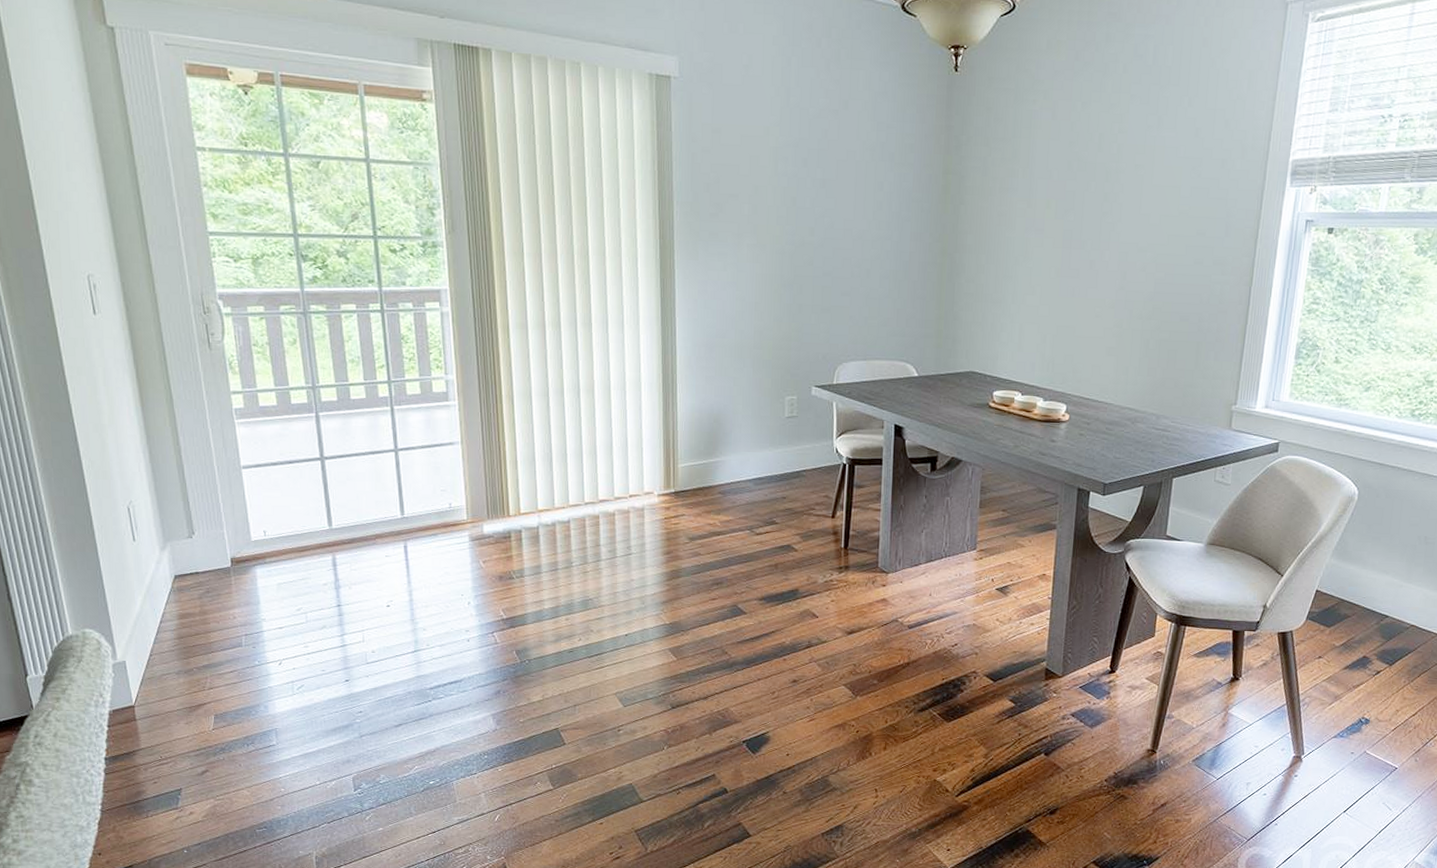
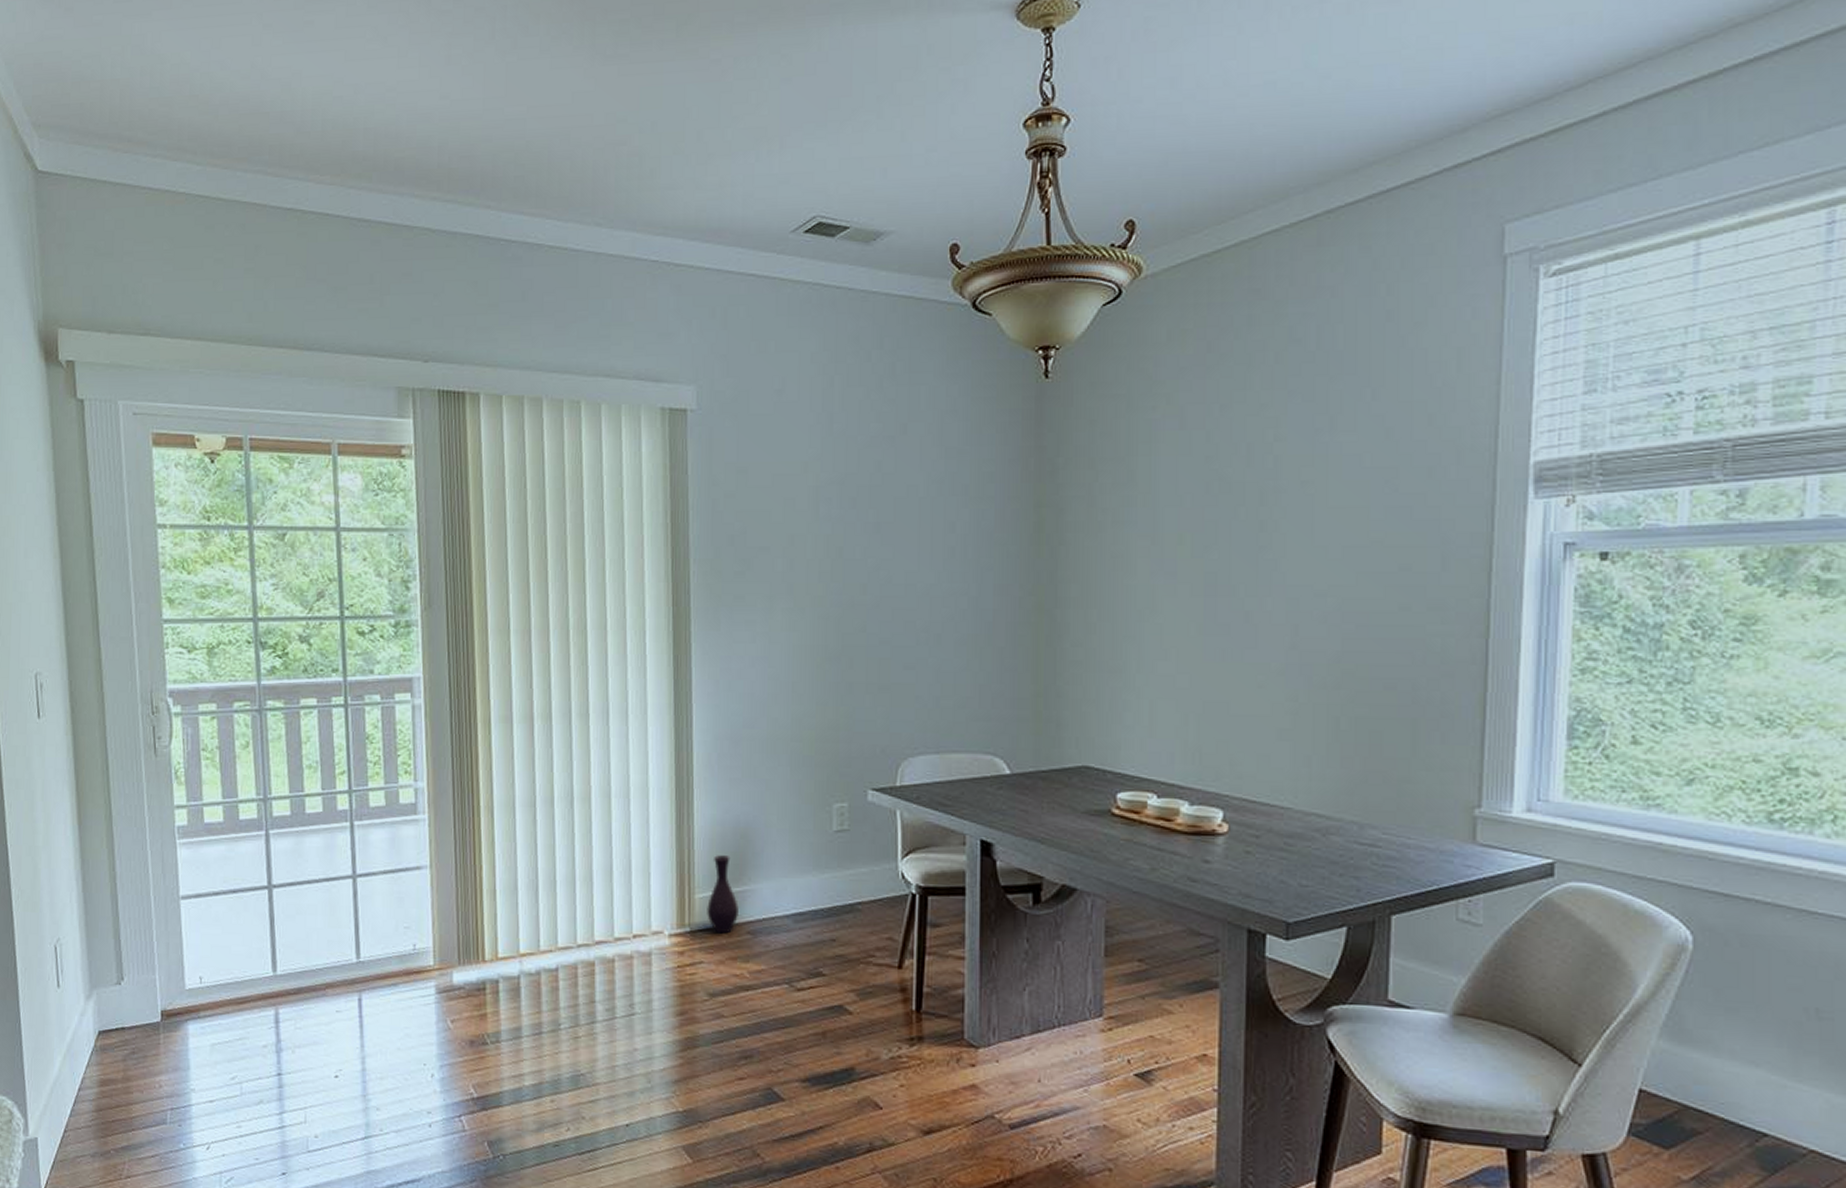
vase: none [687,435,712,494] -> present [707,855,739,934]

